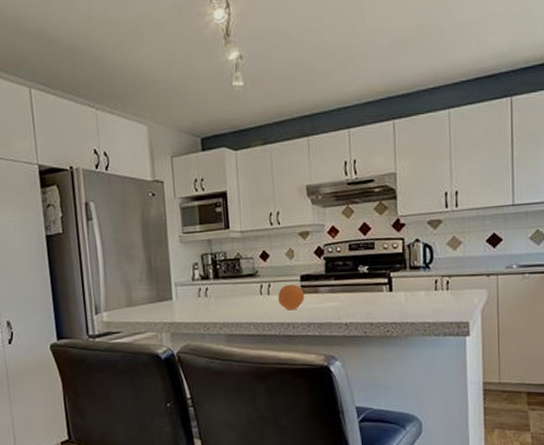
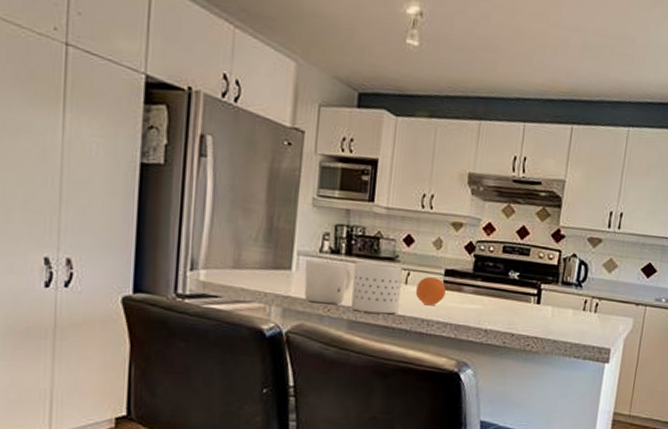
mug: none [183,285,223,325] -> present [304,259,353,305]
mug: none [222,279,266,326] -> present [351,261,403,315]

